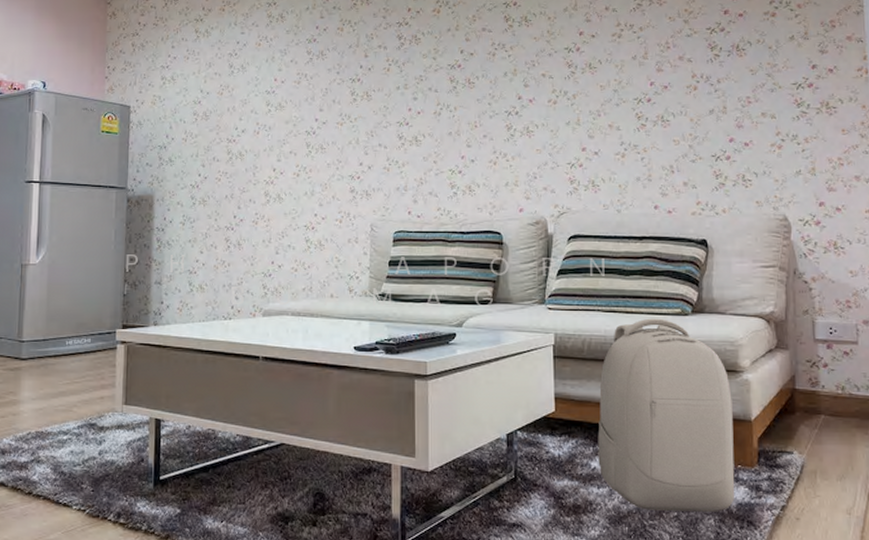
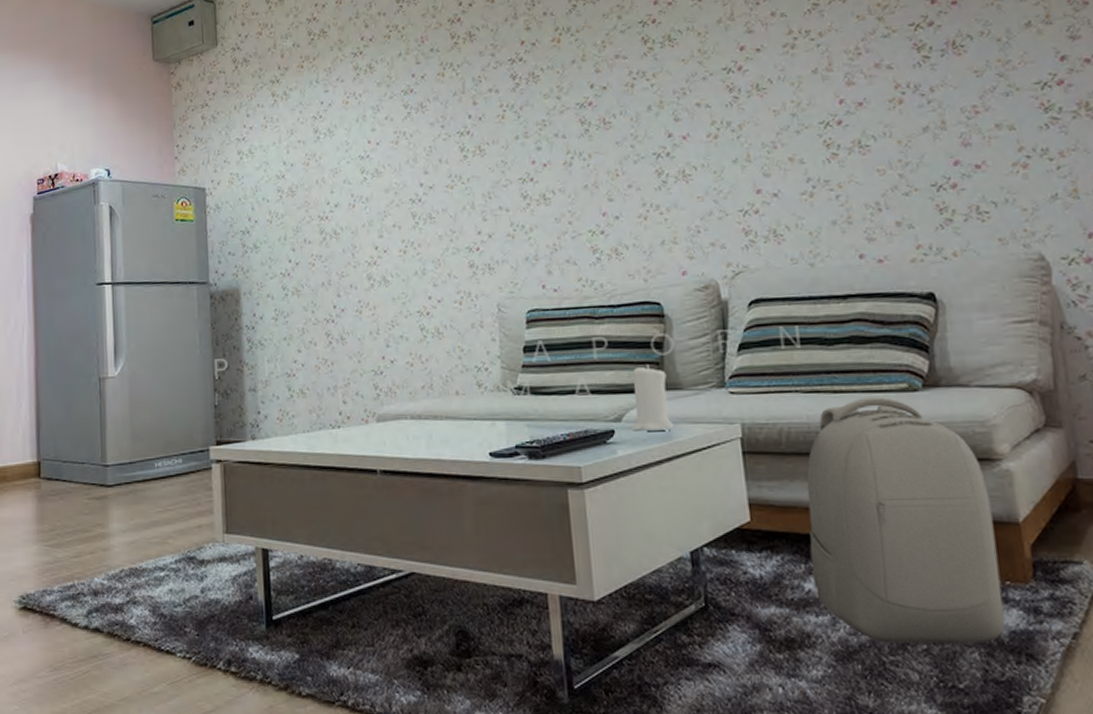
candle: none [469,281,503,336] -> present [630,364,675,431]

